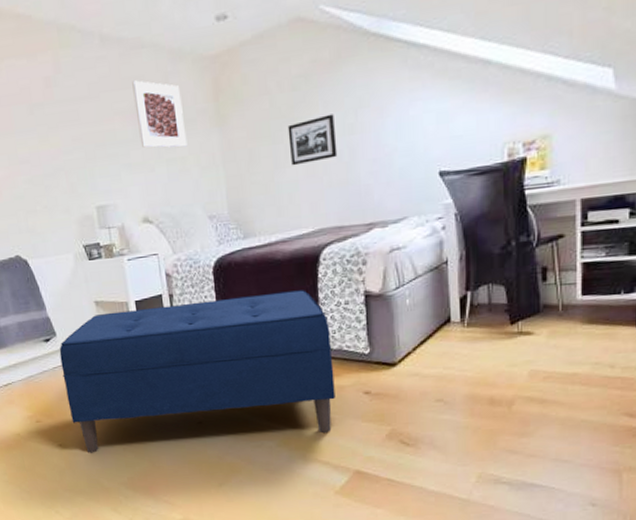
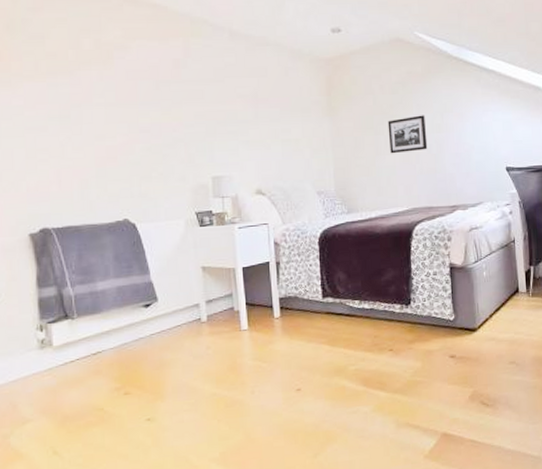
bench: present [59,290,335,453] -> none [159,261,425,427]
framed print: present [132,80,188,148] -> none [255,71,302,131]

